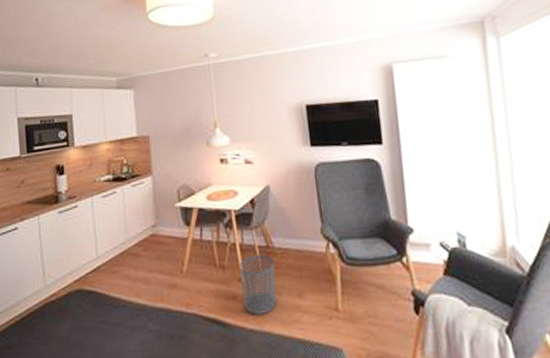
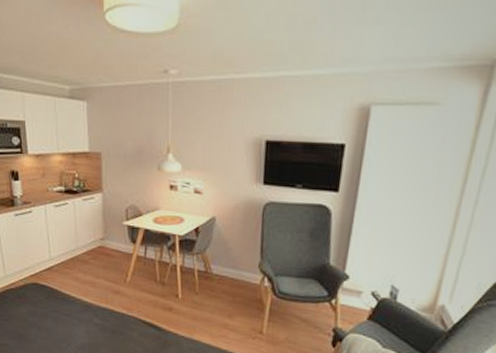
waste bin: present [238,254,277,315] -> none [177,277,211,326]

